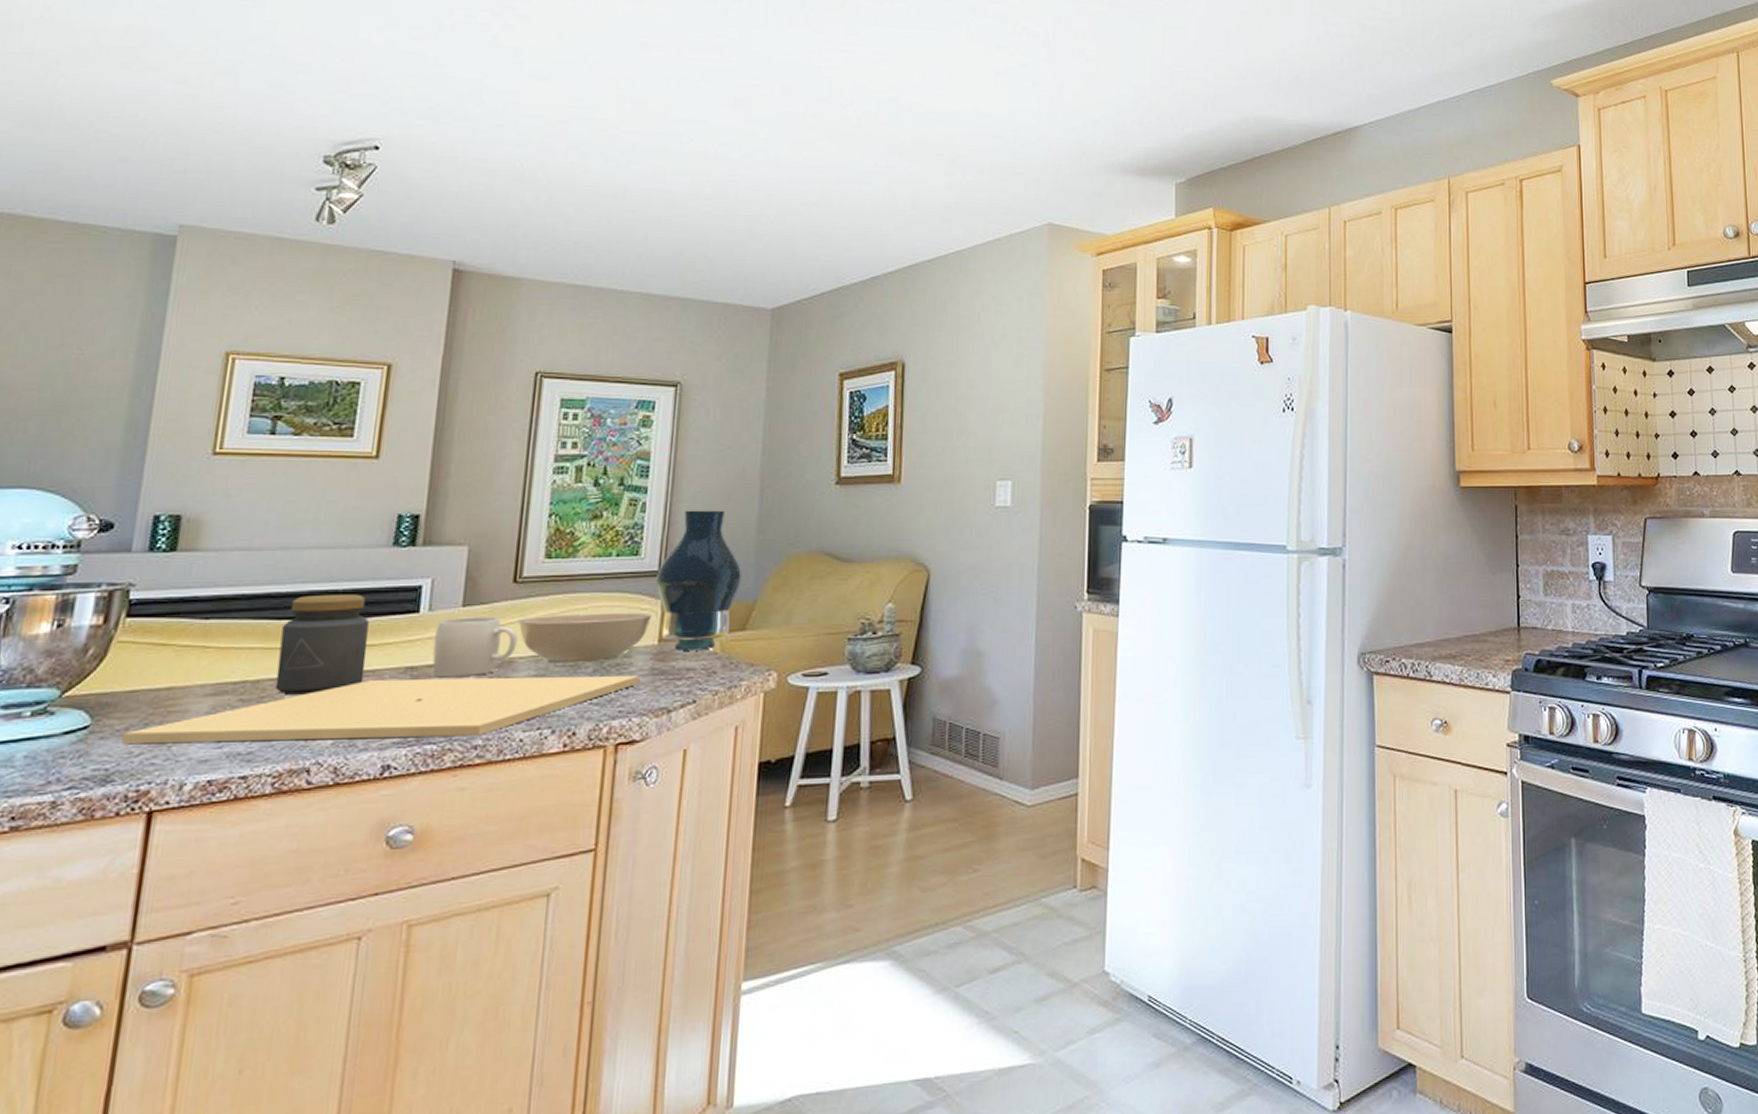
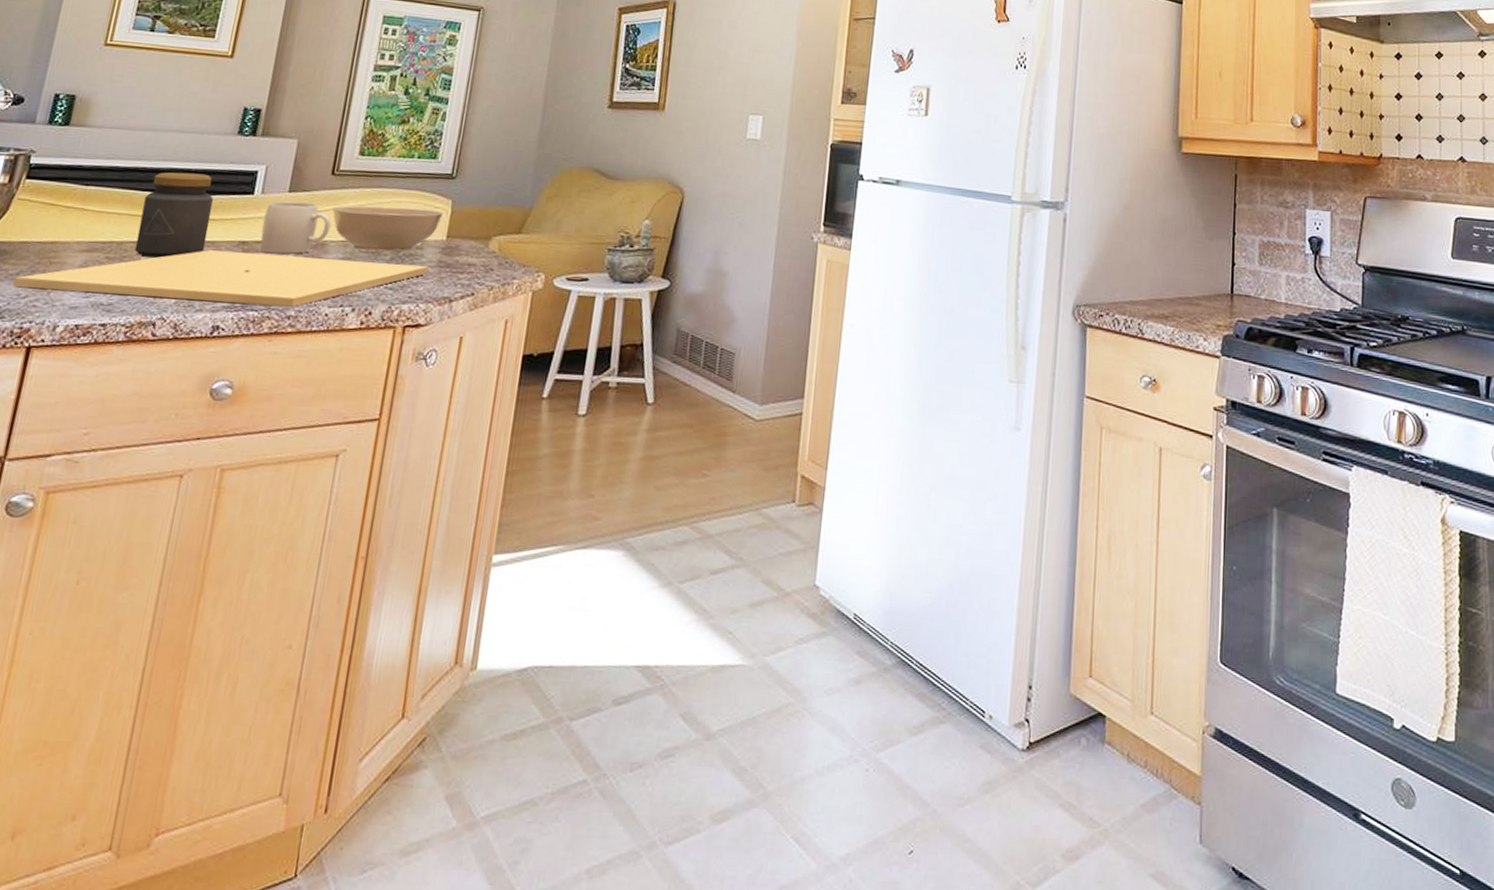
vase: present [656,510,743,651] -> none [448,121,523,249]

